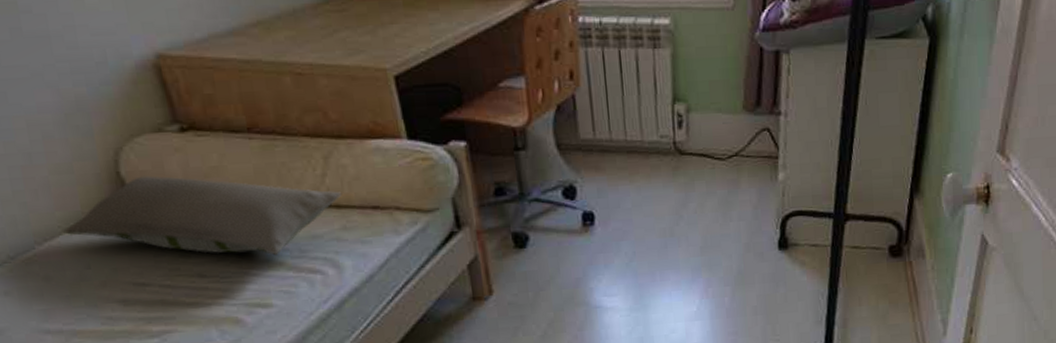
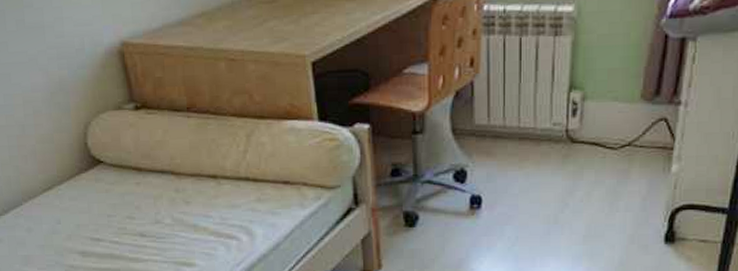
pillow: present [63,176,342,256] -> none [43,147,259,222]

